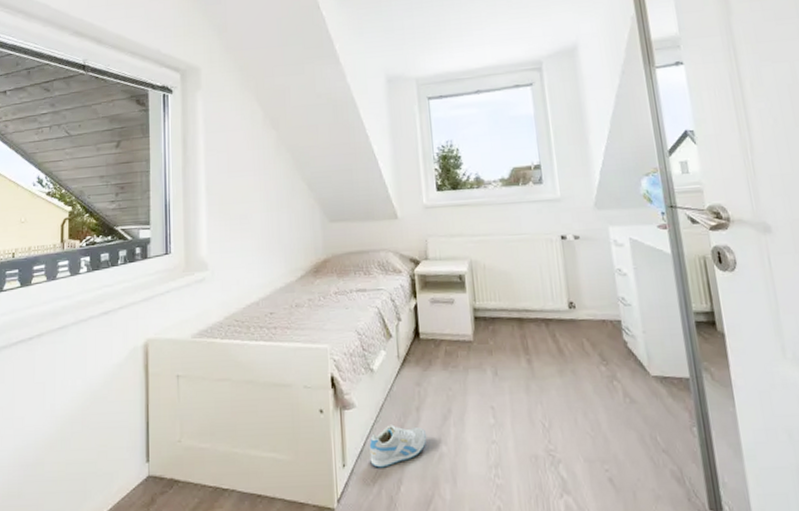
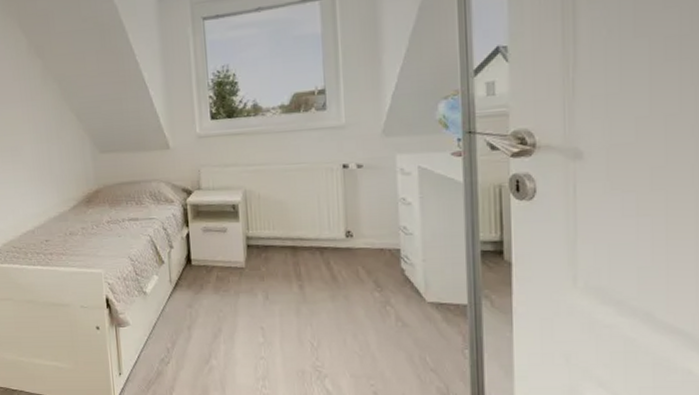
sneaker: present [369,424,427,468] -> none [143,341,198,377]

